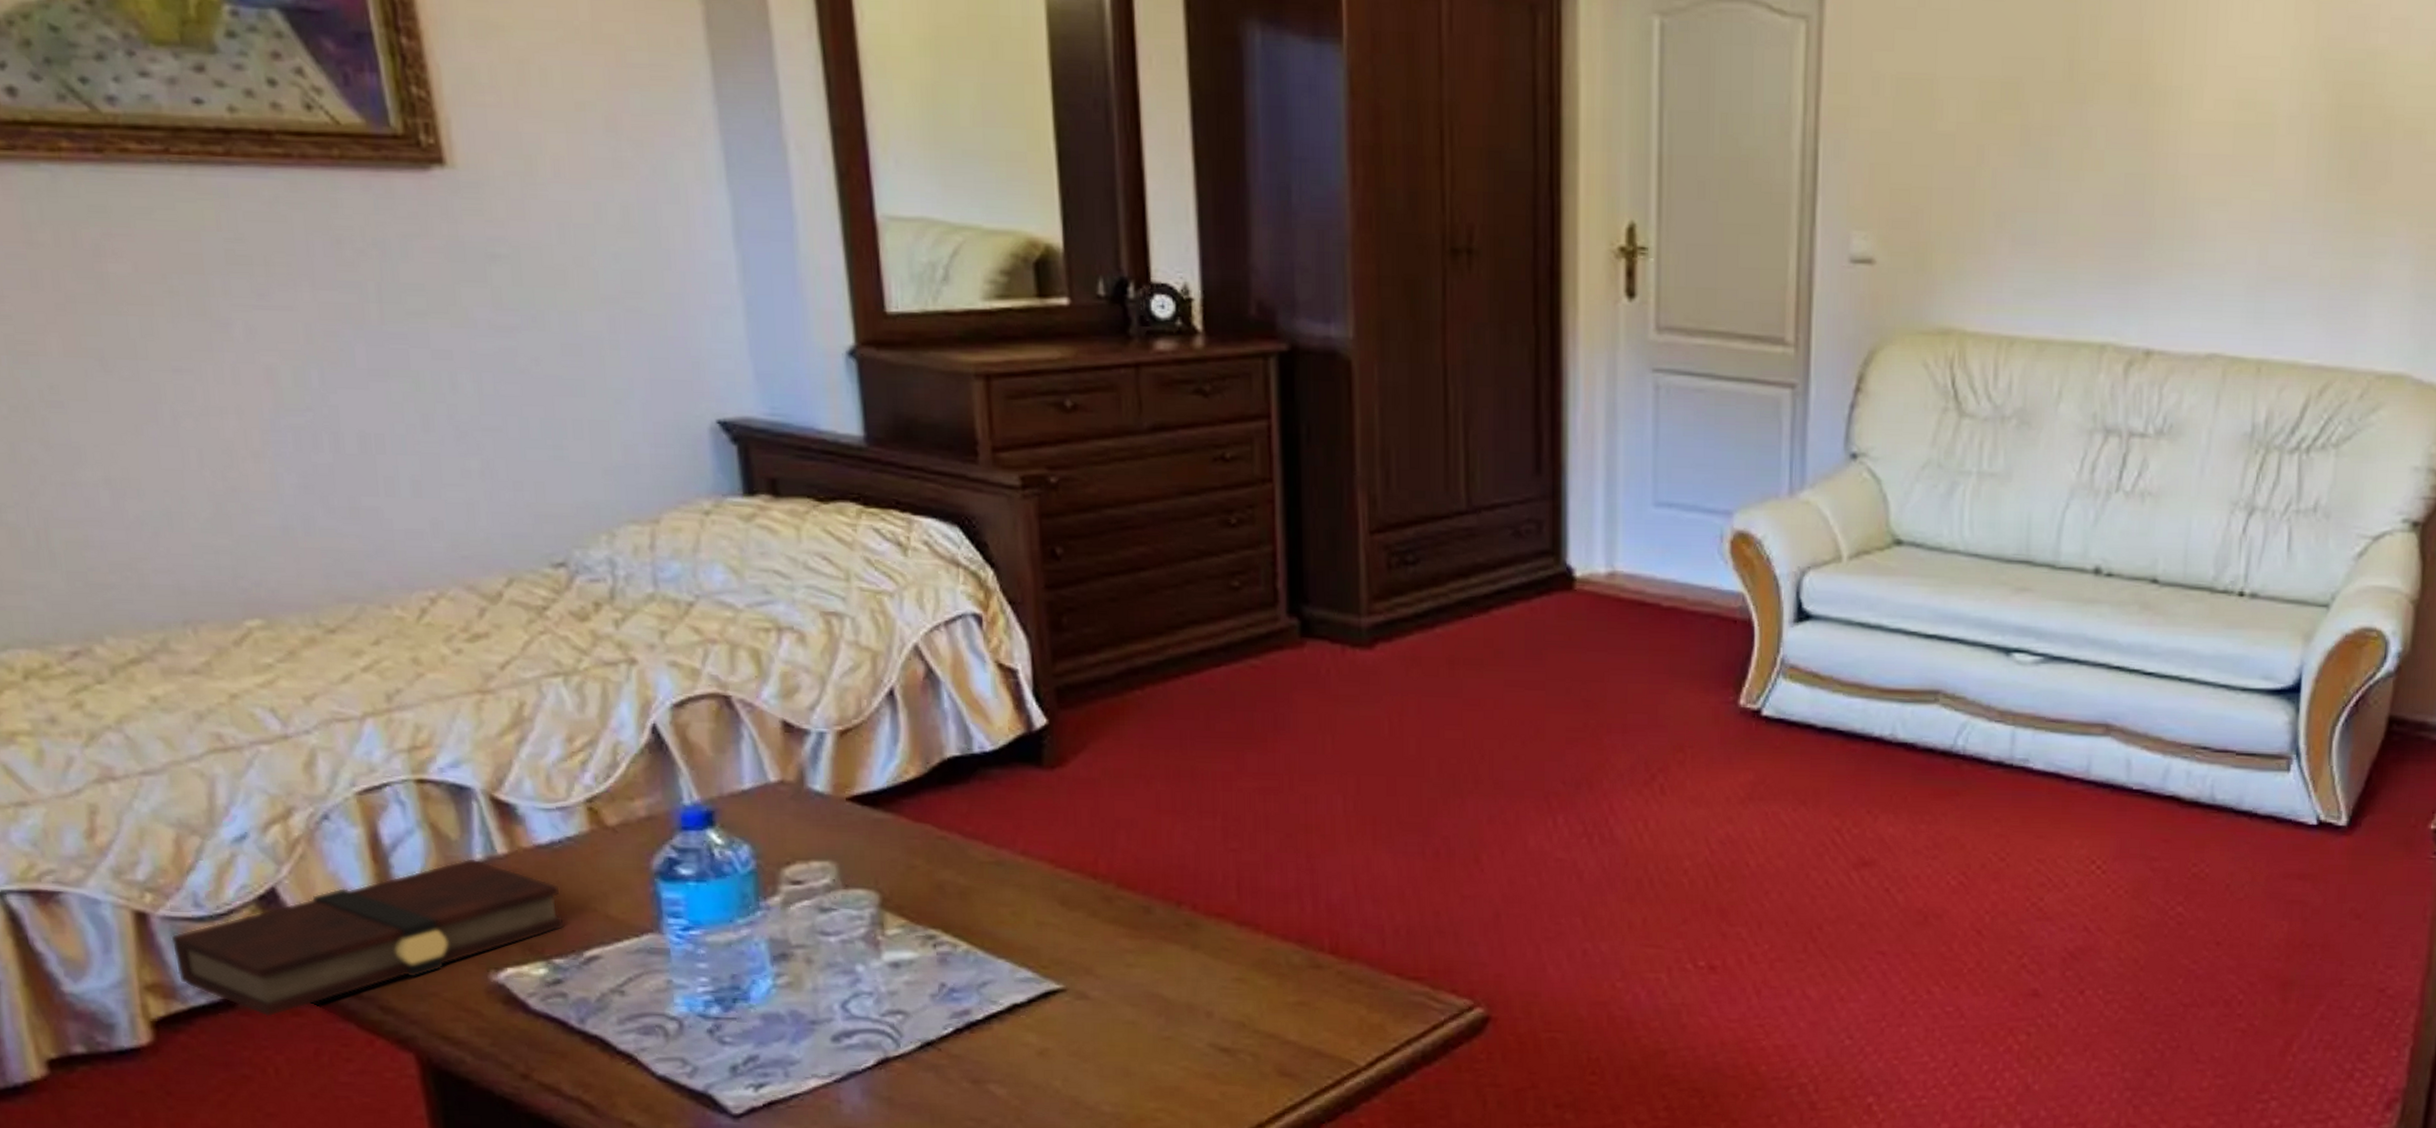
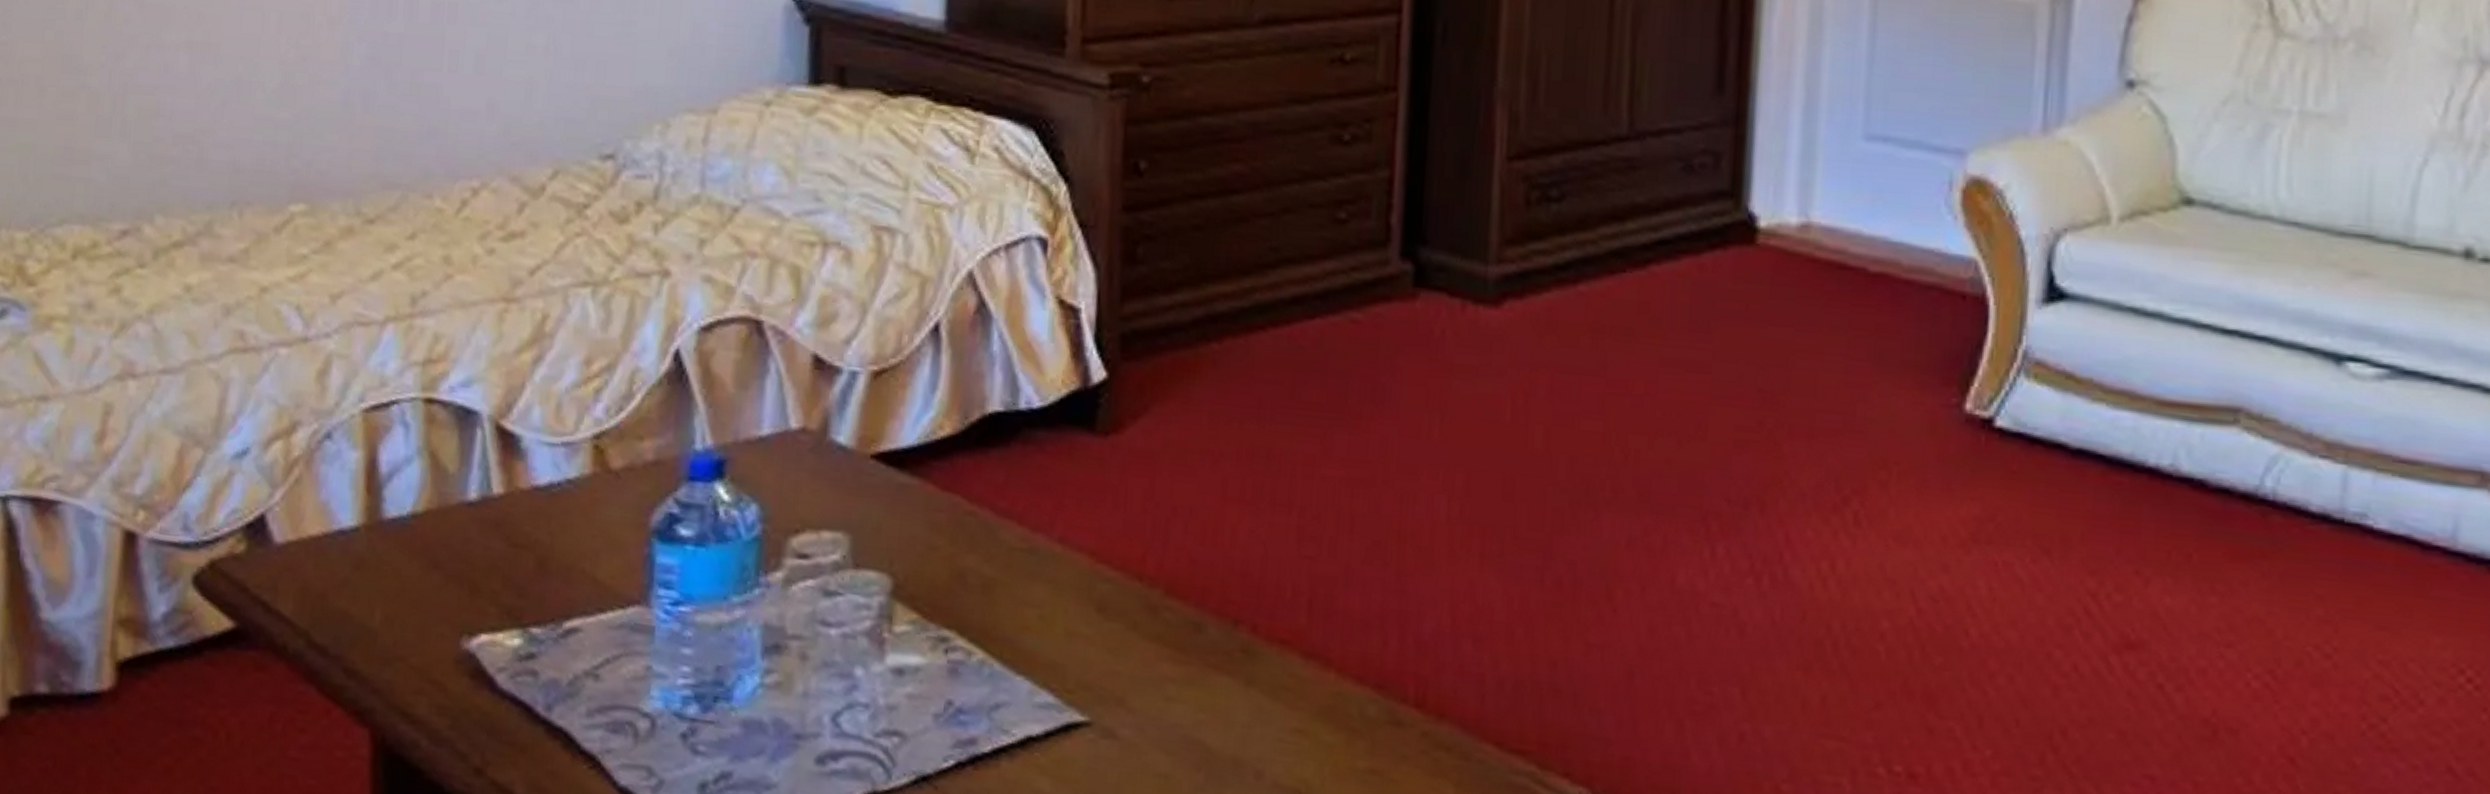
book: present [171,858,565,1017] -> none [152,496,551,670]

